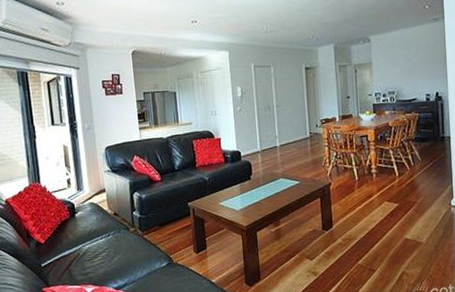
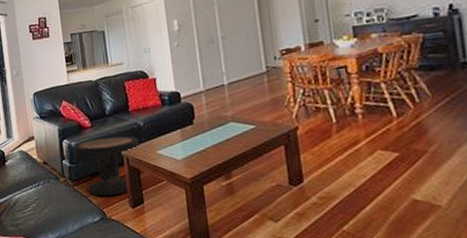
side table: none [143,189,204,243] -> present [73,136,139,196]

